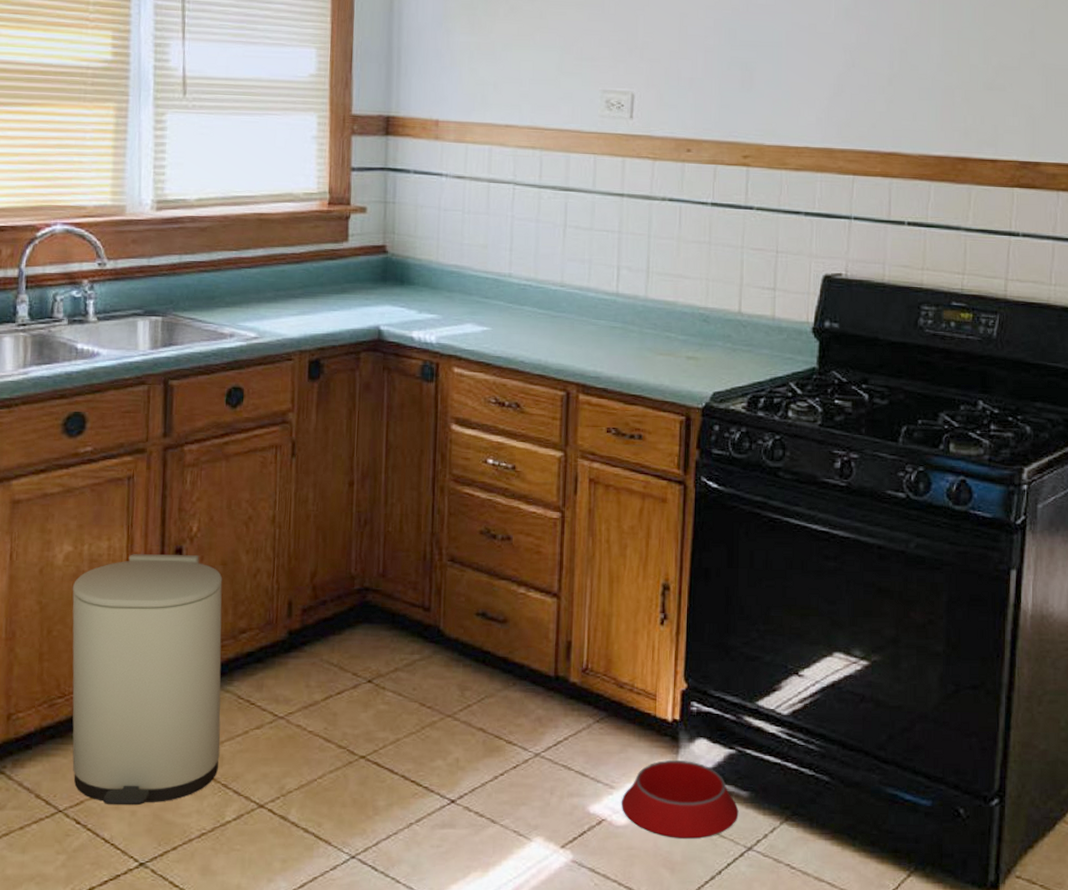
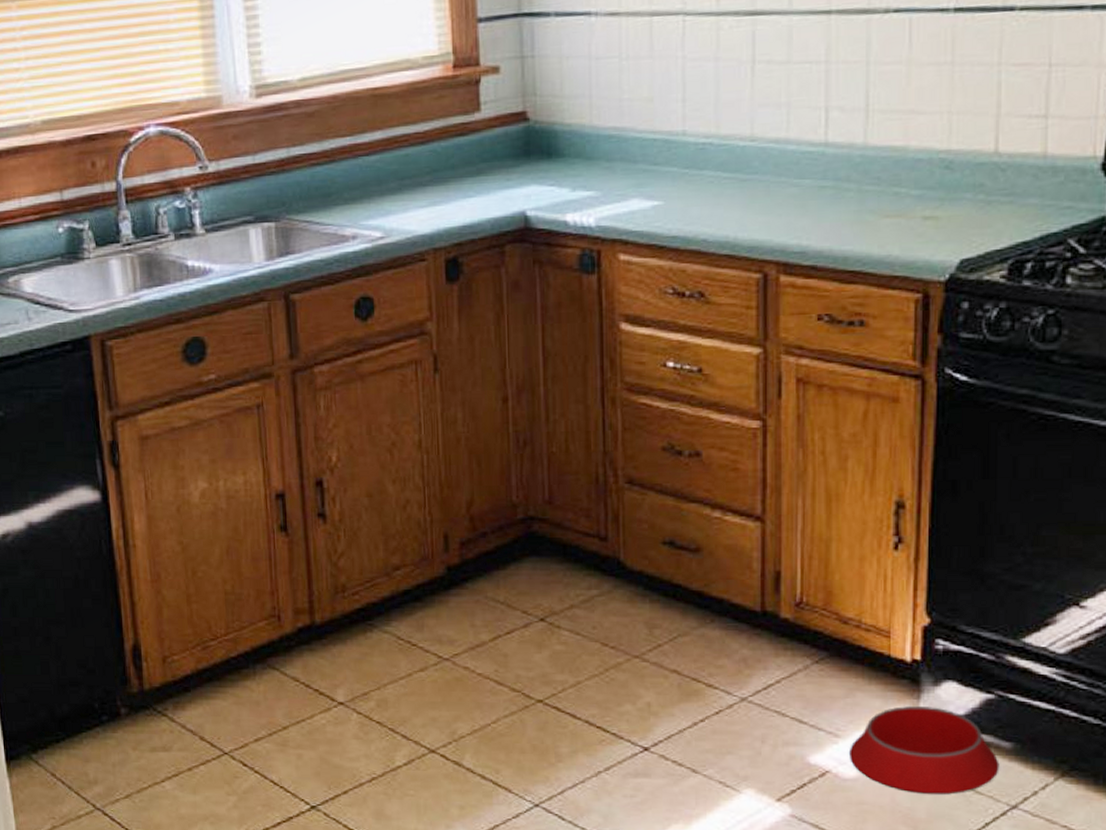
pedal bin: present [72,554,223,806] -> none [212,487,384,749]

